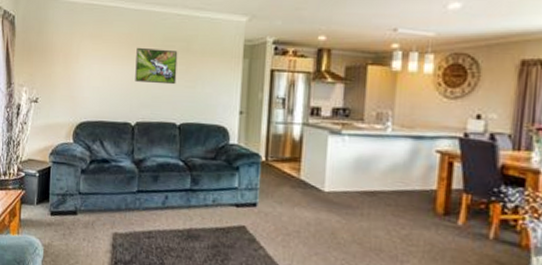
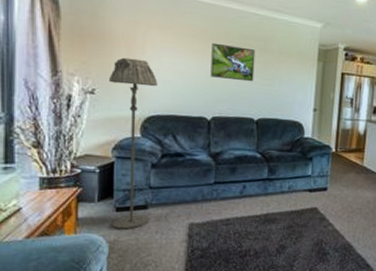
floor lamp: none [47,67,89,234] -> present [109,57,158,230]

